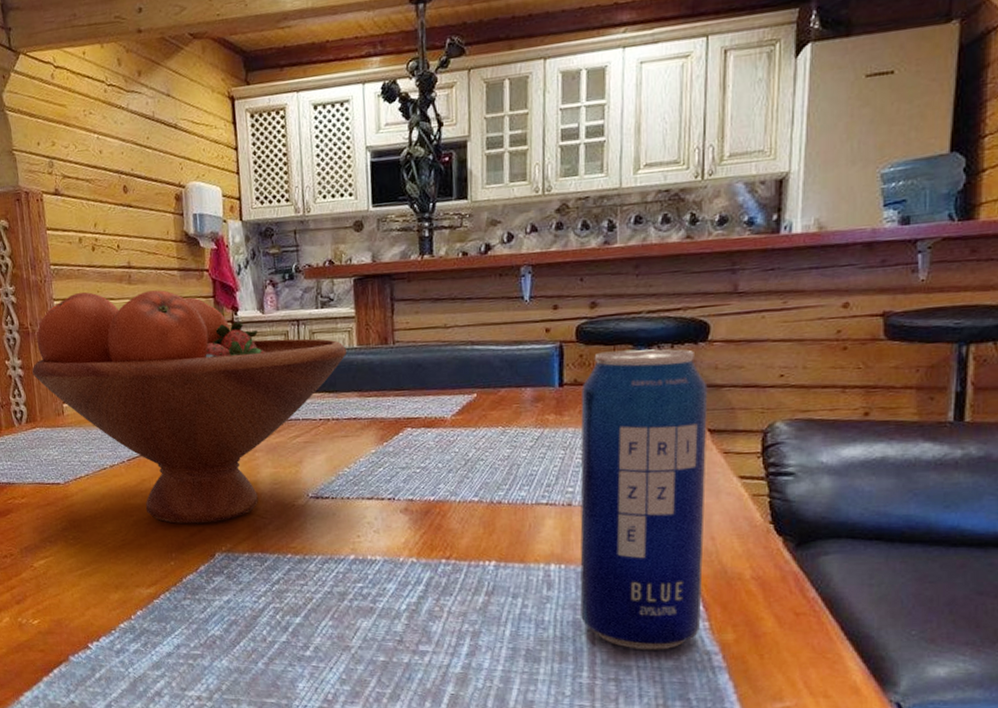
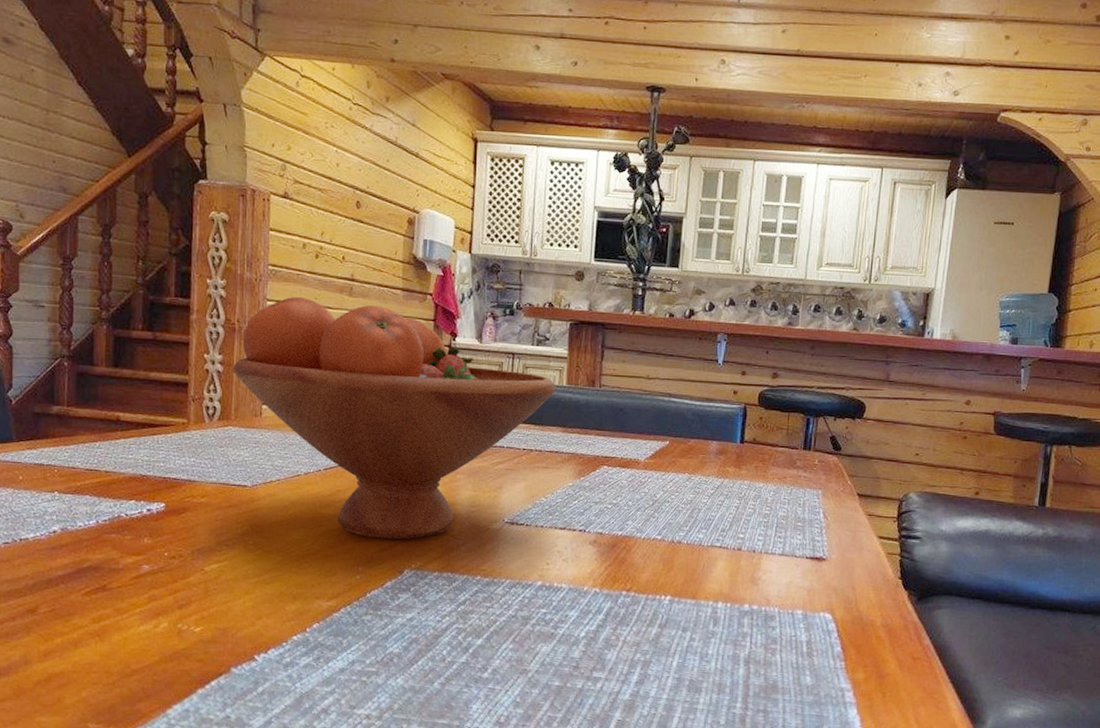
beverage can: present [580,349,708,650] -> none [740,417,860,686]

